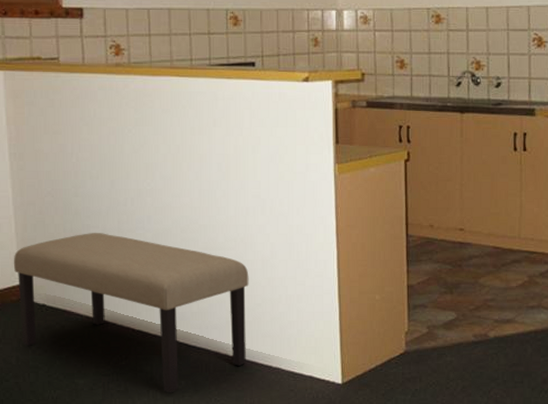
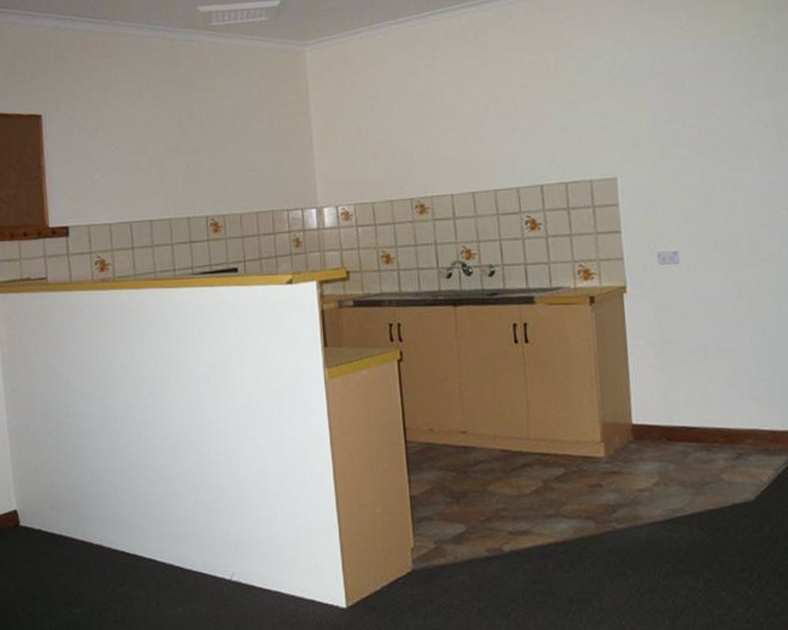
bench: present [13,233,249,393] -> none [9,453,244,622]

